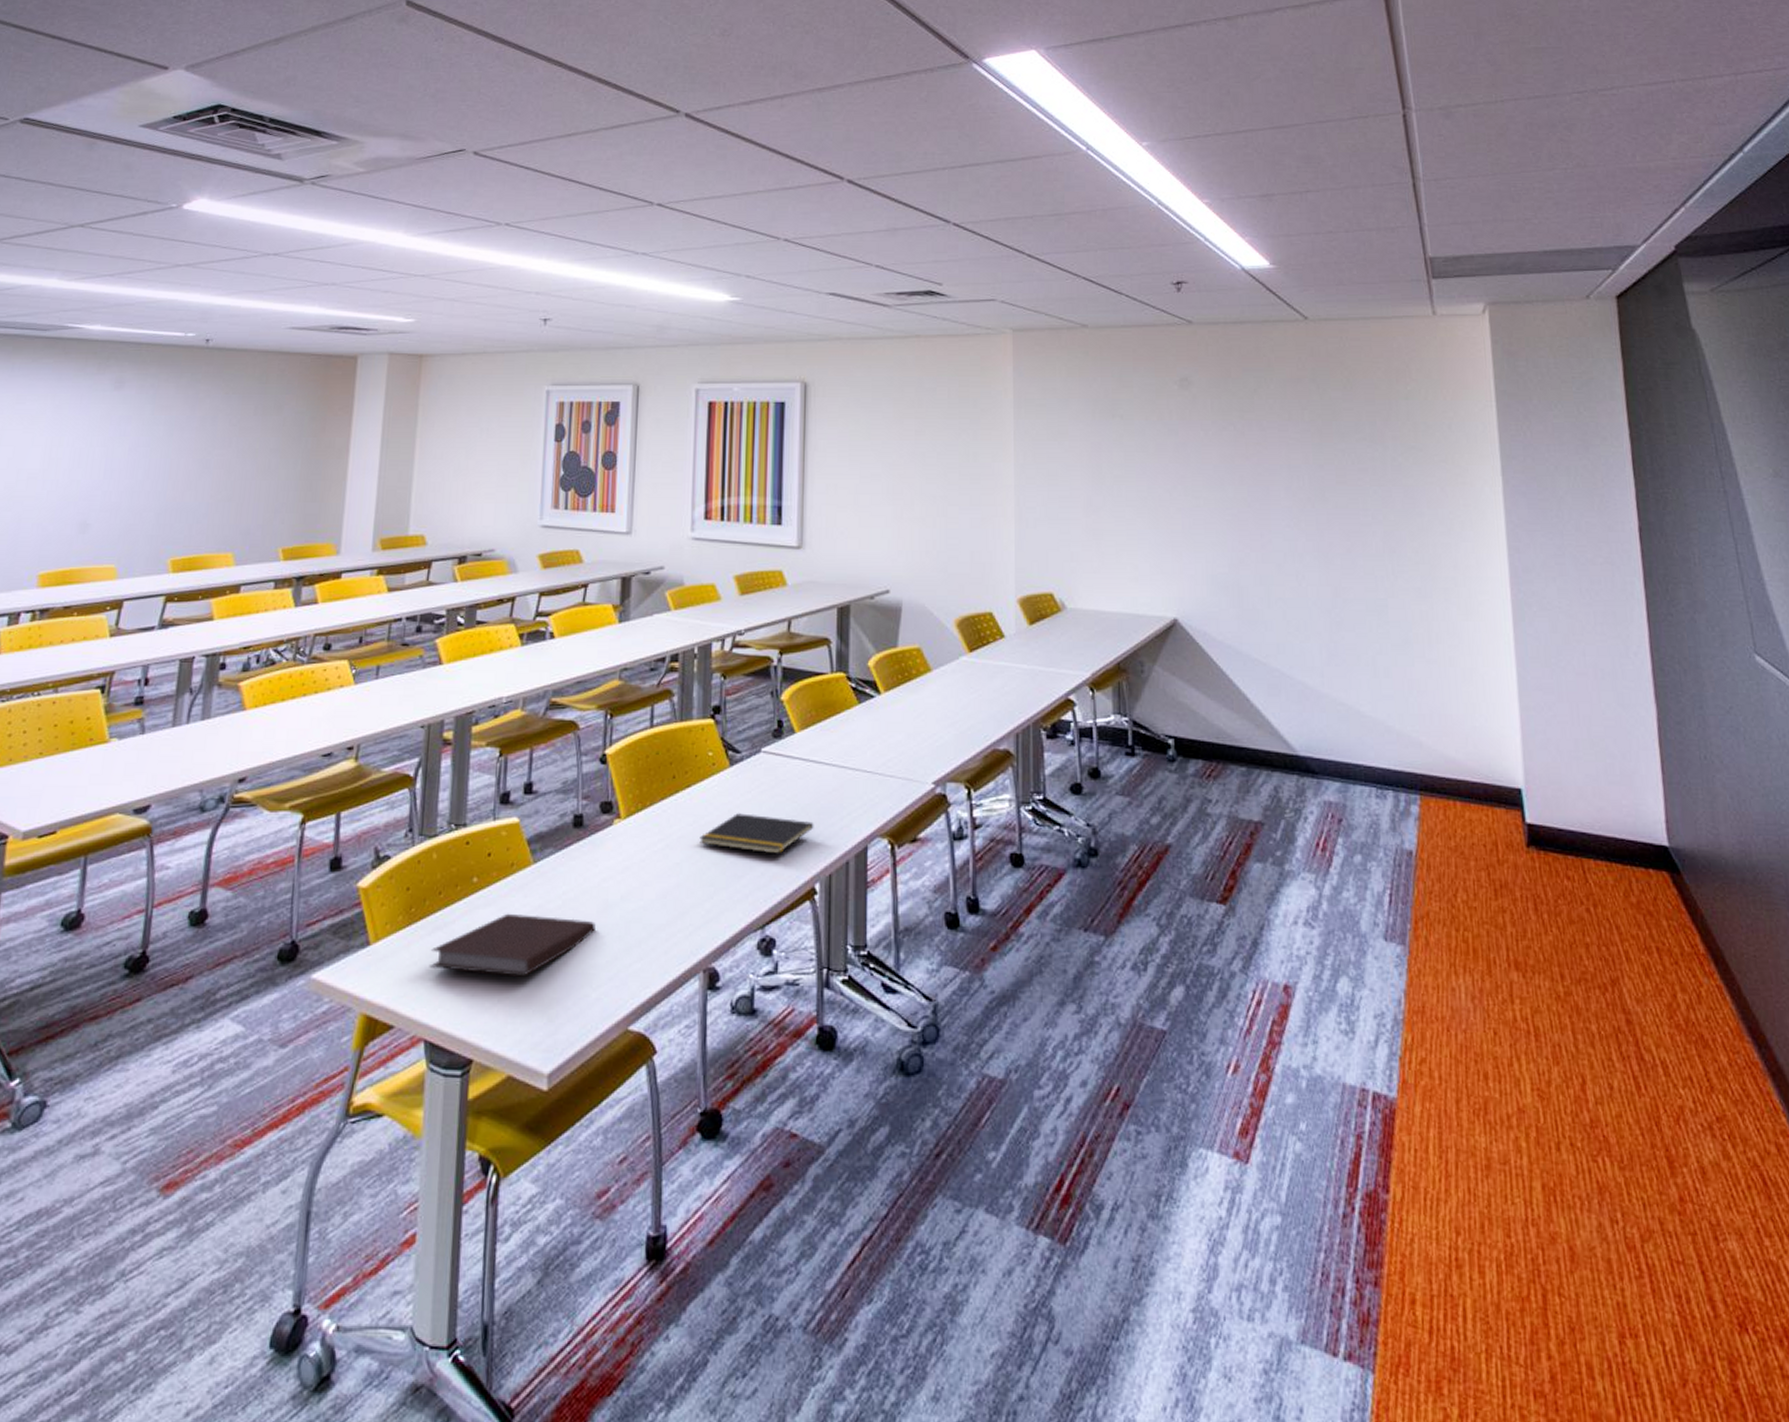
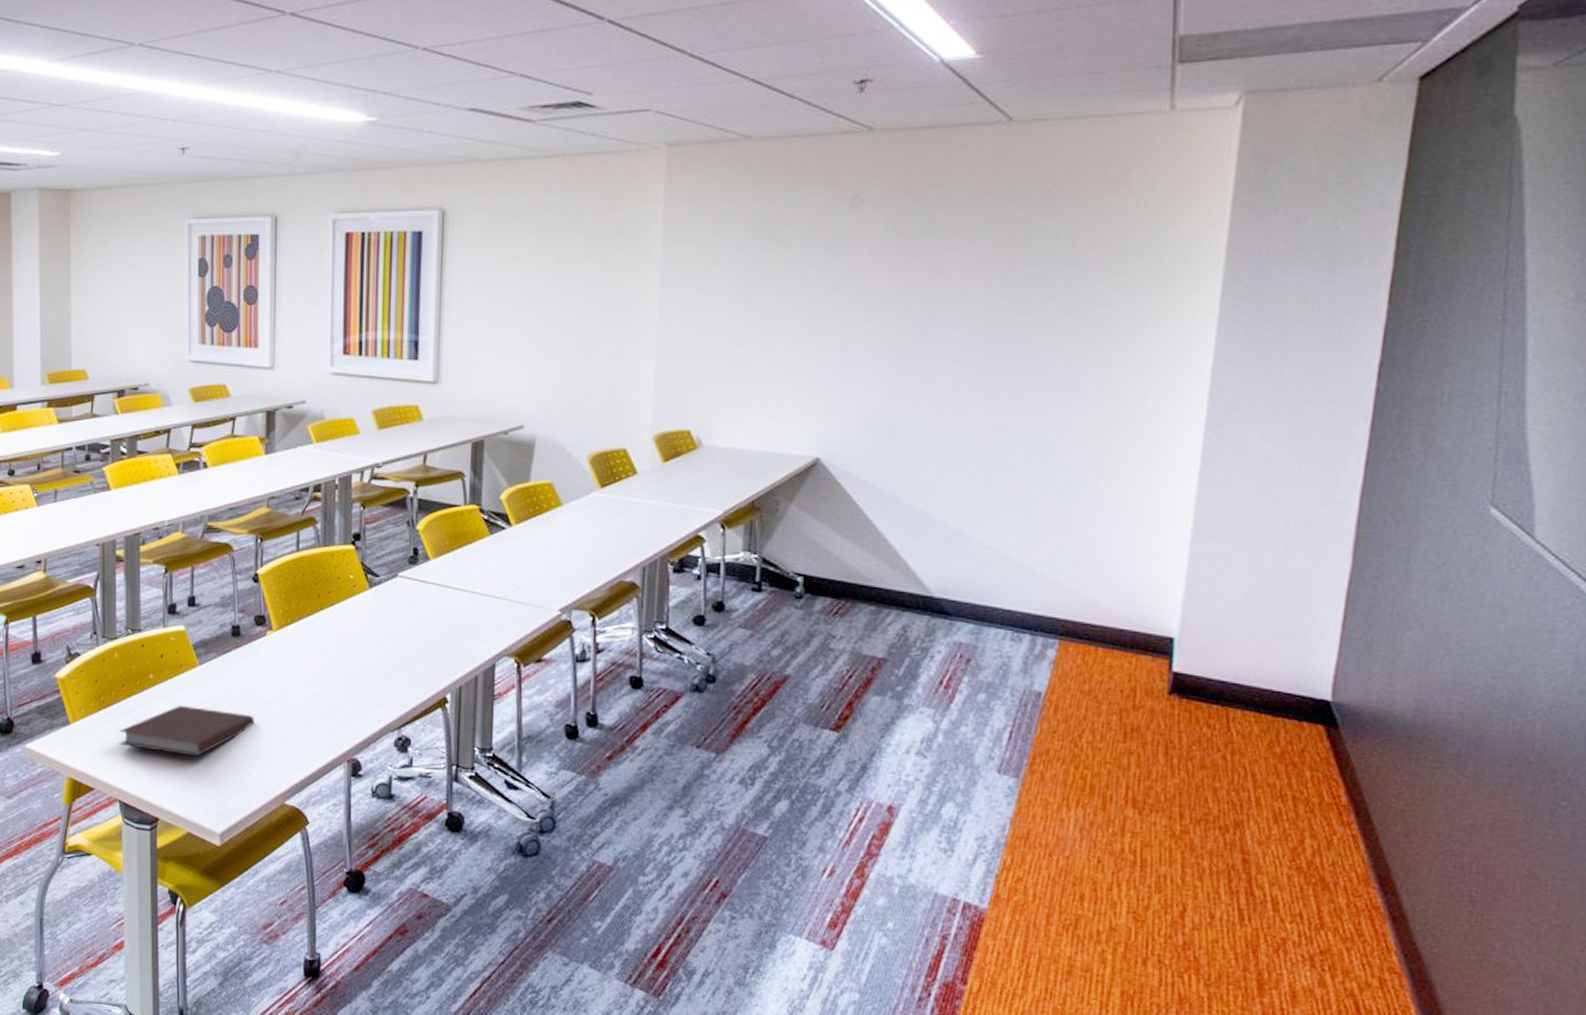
notepad: present [699,813,814,854] -> none [343,630,446,667]

